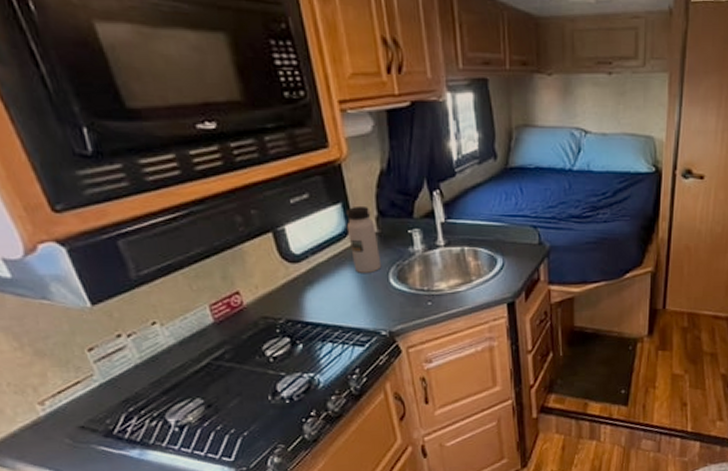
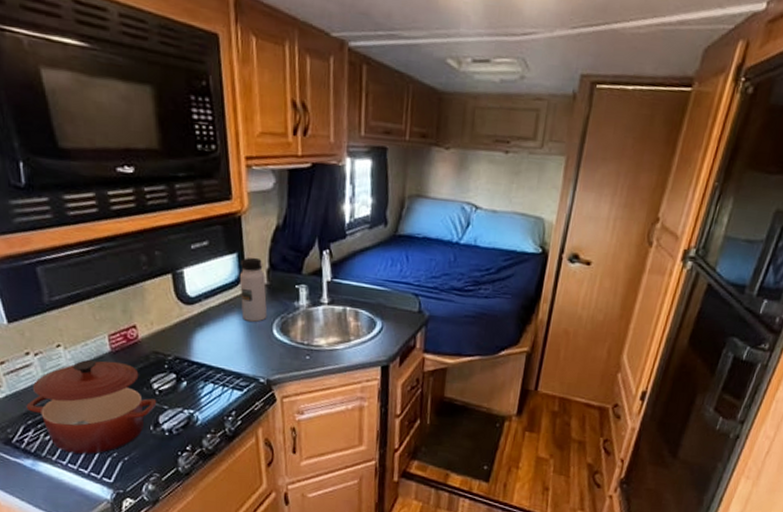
saucepan: none [124,332,273,437] -> present [26,359,157,455]

